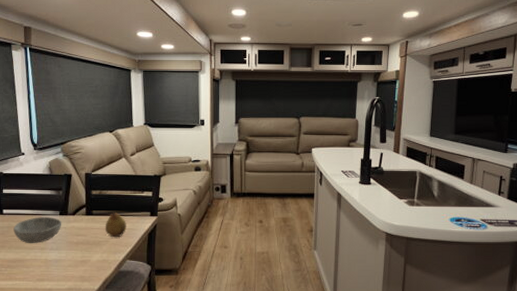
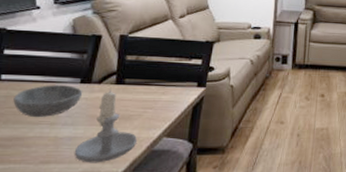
candle: none [60,220,107,281] -> present [74,89,138,163]
fruit: present [105,210,126,238] -> none [138,79,167,111]

